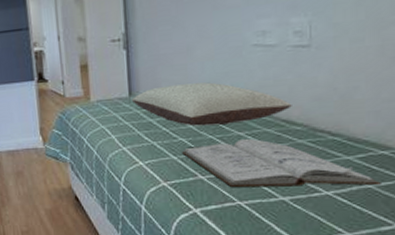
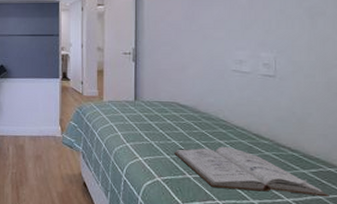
pillow: present [132,82,292,126] -> none [137,95,261,133]

